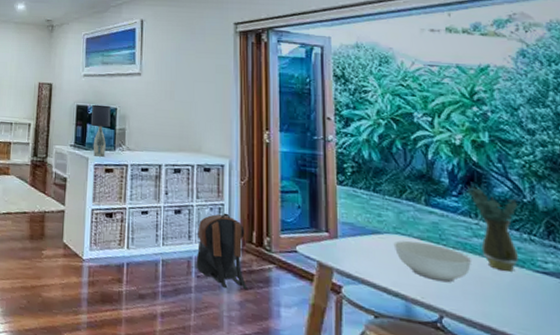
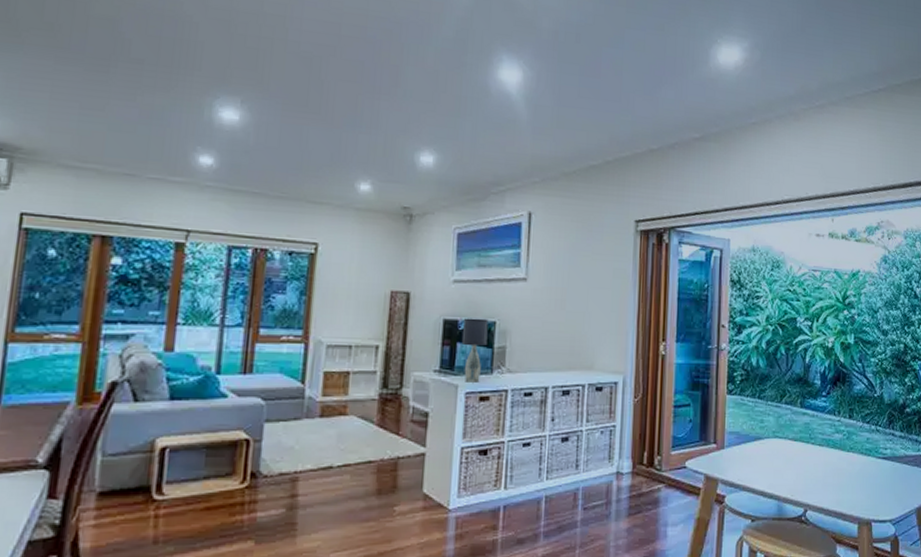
backpack: present [196,213,247,290] -> none [583,435,636,517]
bowl: present [393,240,473,282] -> none [772,443,833,477]
vase: present [468,185,518,271] -> none [834,385,870,460]

